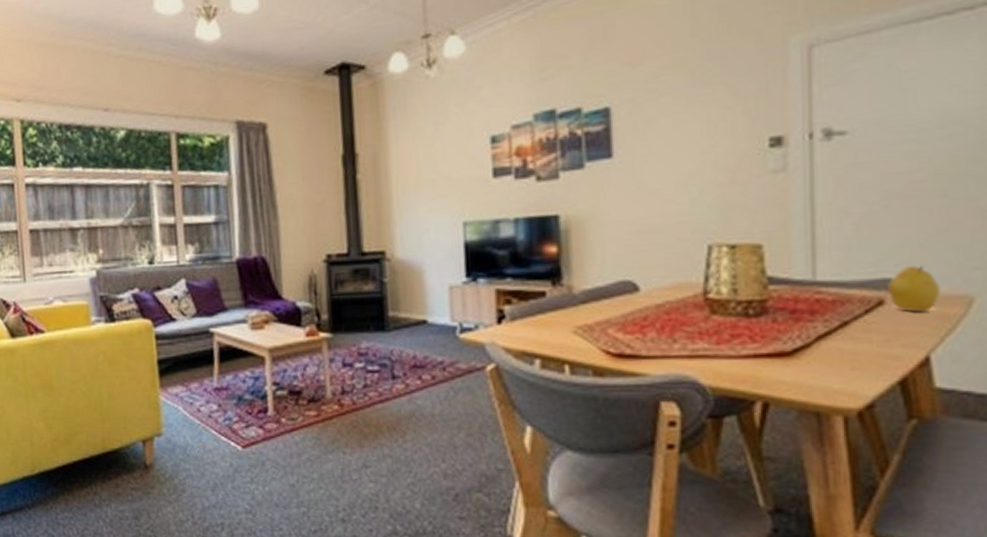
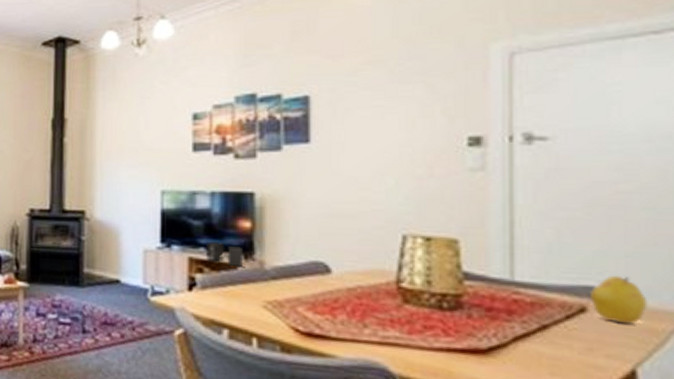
speaker: none [513,271,551,295] -> present [206,241,242,268]

